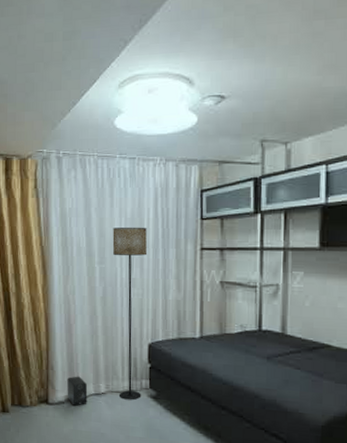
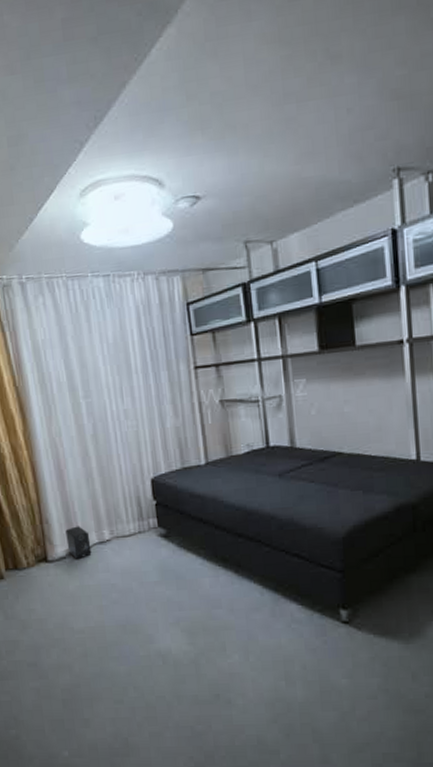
floor lamp: present [112,227,148,401] -> none [94,351,151,544]

